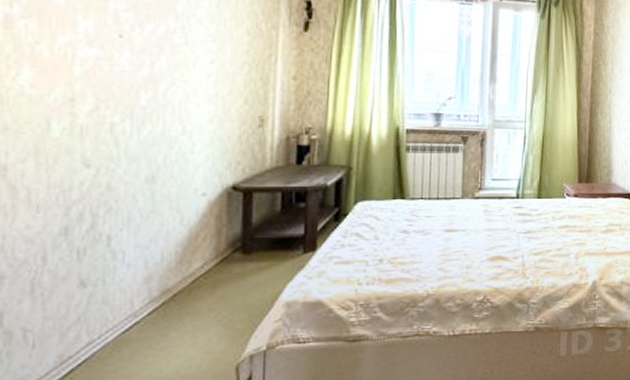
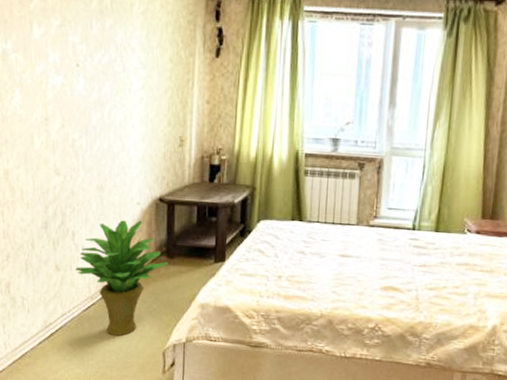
potted plant: none [111,214,244,358] -> present [75,220,168,336]

